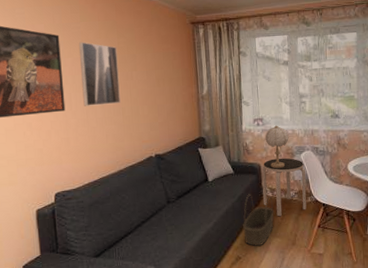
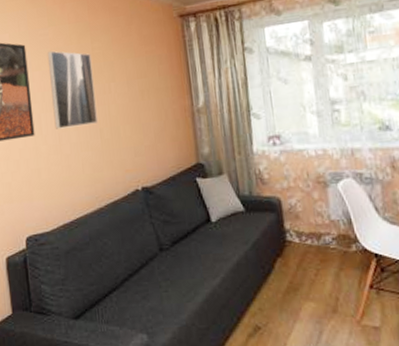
basket: present [243,194,275,247] -> none [261,239,305,314]
side table: present [261,158,307,217] -> none [282,188,351,272]
table lamp: present [265,125,289,169] -> none [284,144,319,204]

